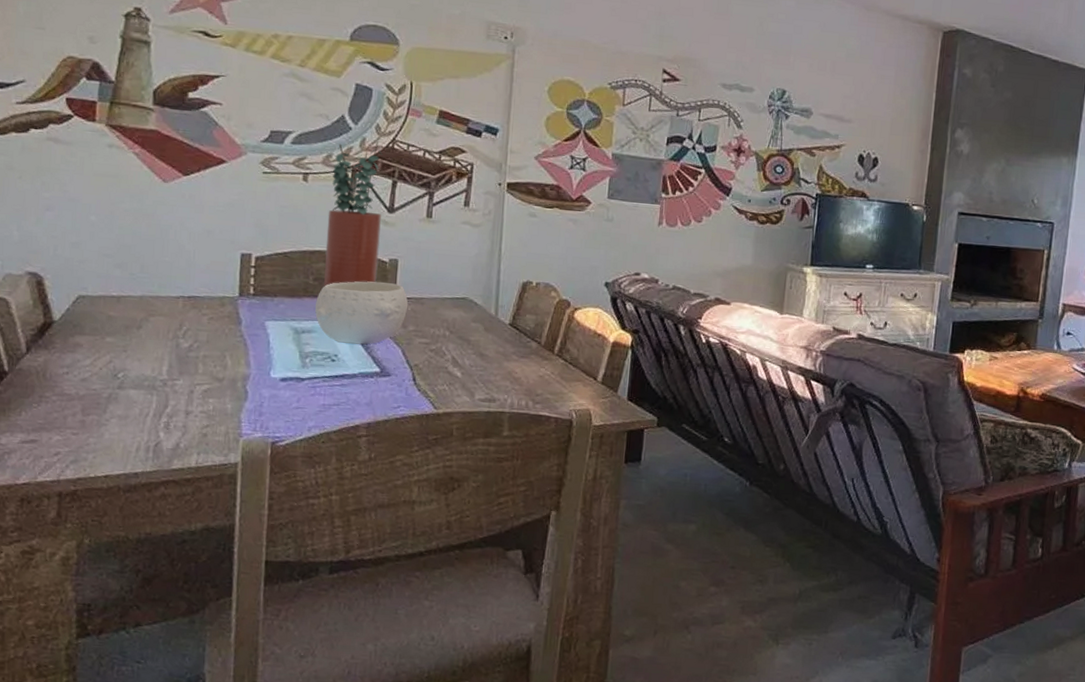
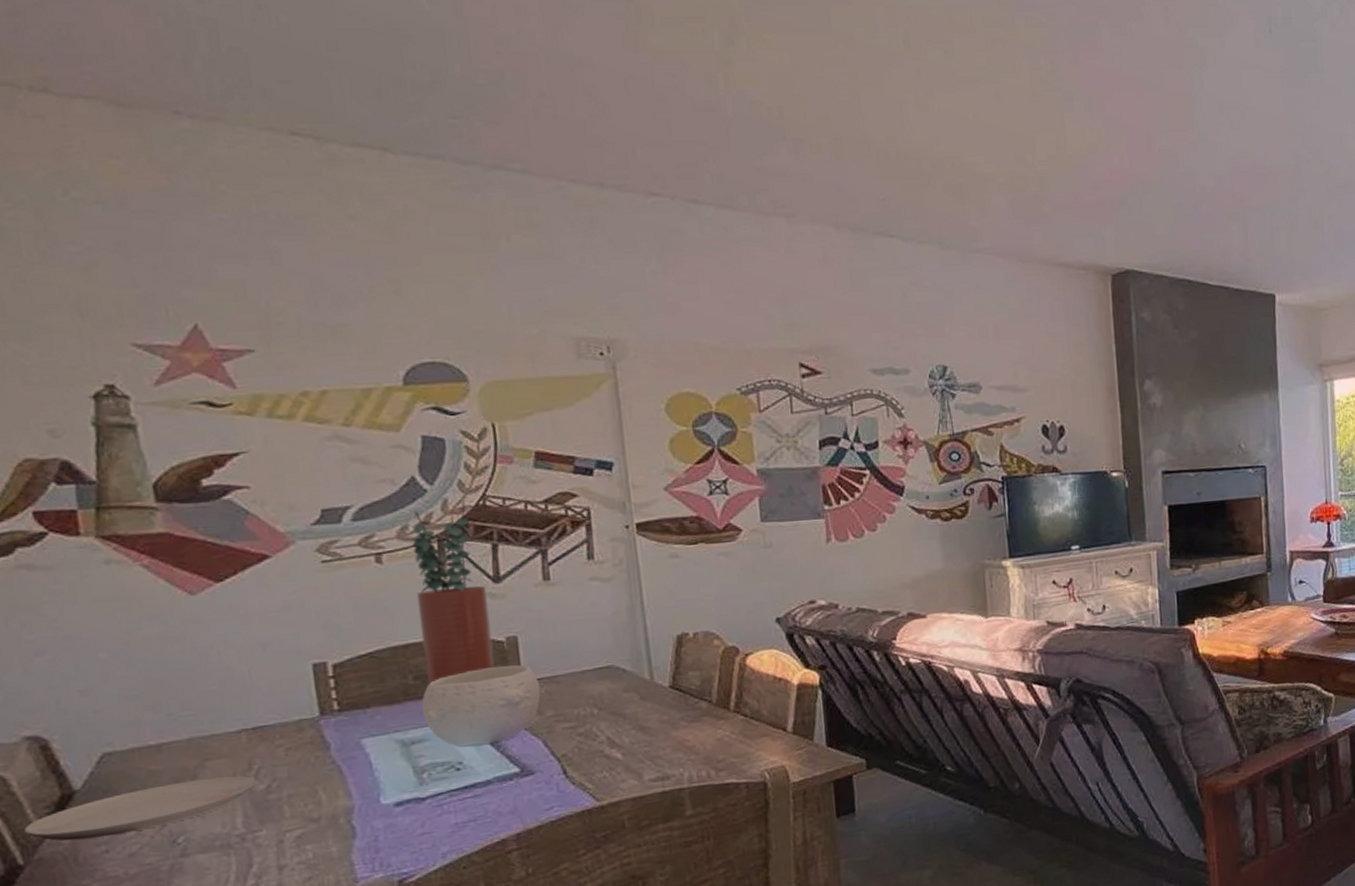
plate: none [14,329,184,362] -> present [24,775,258,841]

